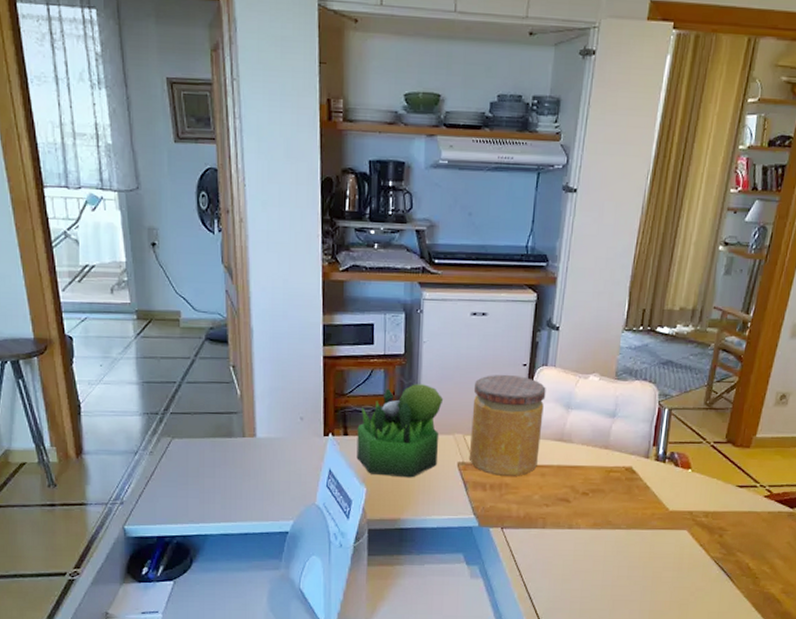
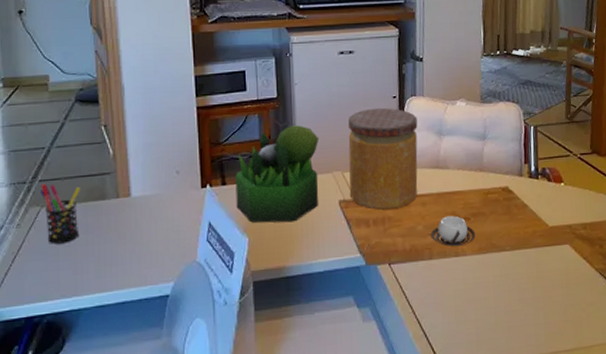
pen holder: none [172,416,209,474] -> present [41,184,80,244]
cup: none [546,489,592,520] -> present [430,215,476,247]

